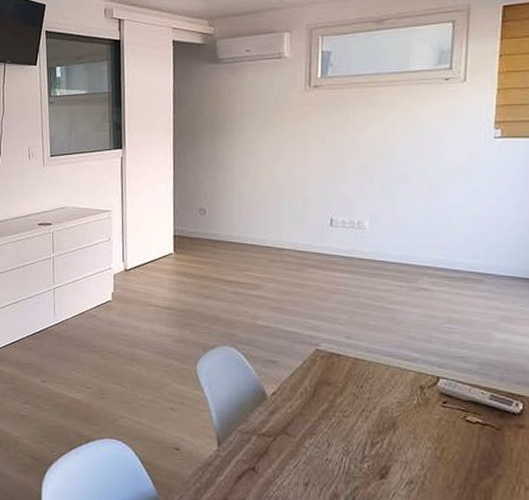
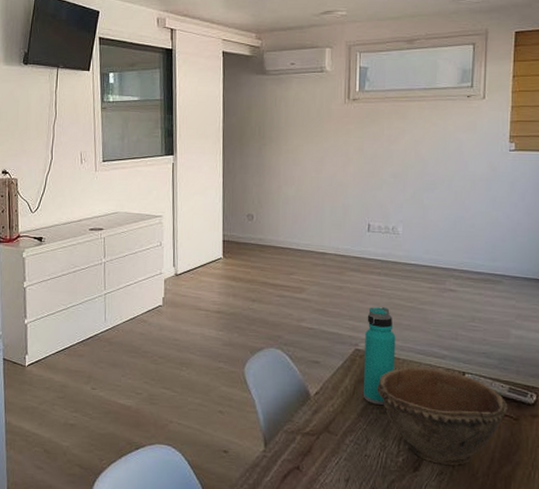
water bottle: none [325,305,361,408] -> present [364,307,396,405]
bowl: none [339,369,489,476] -> present [377,366,508,466]

